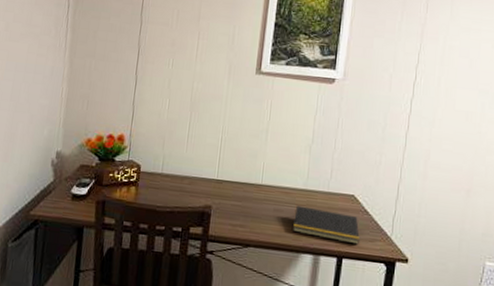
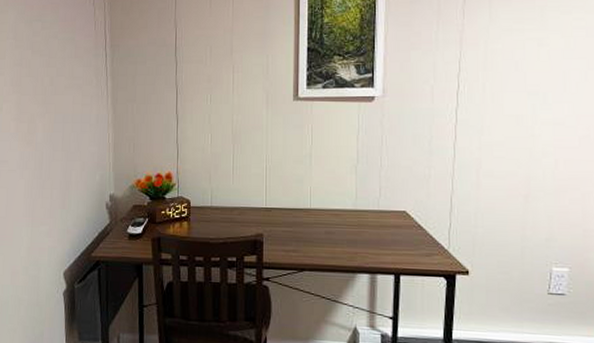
notepad: present [293,205,360,245] -> none [346,226,416,260]

